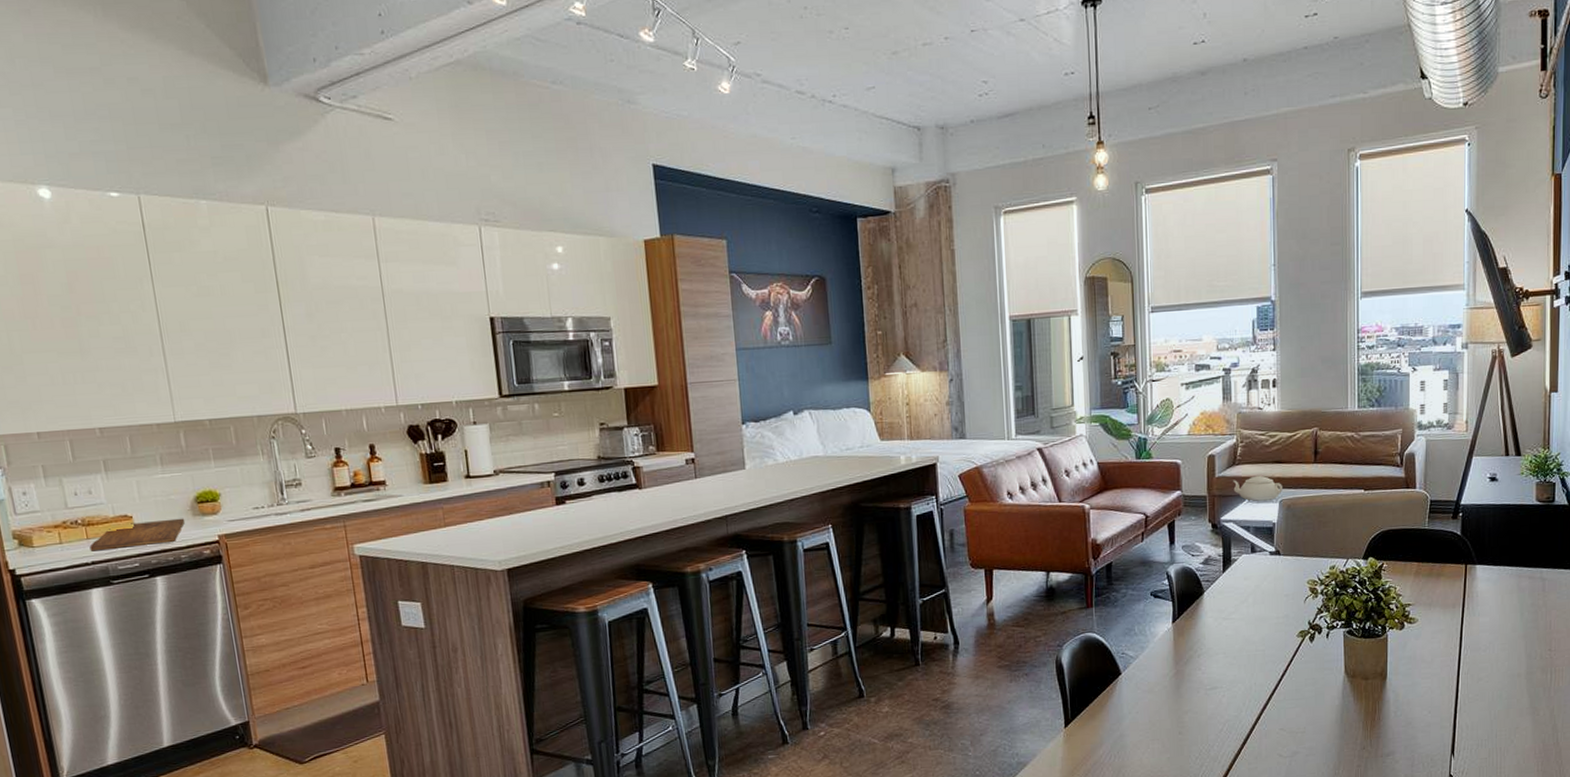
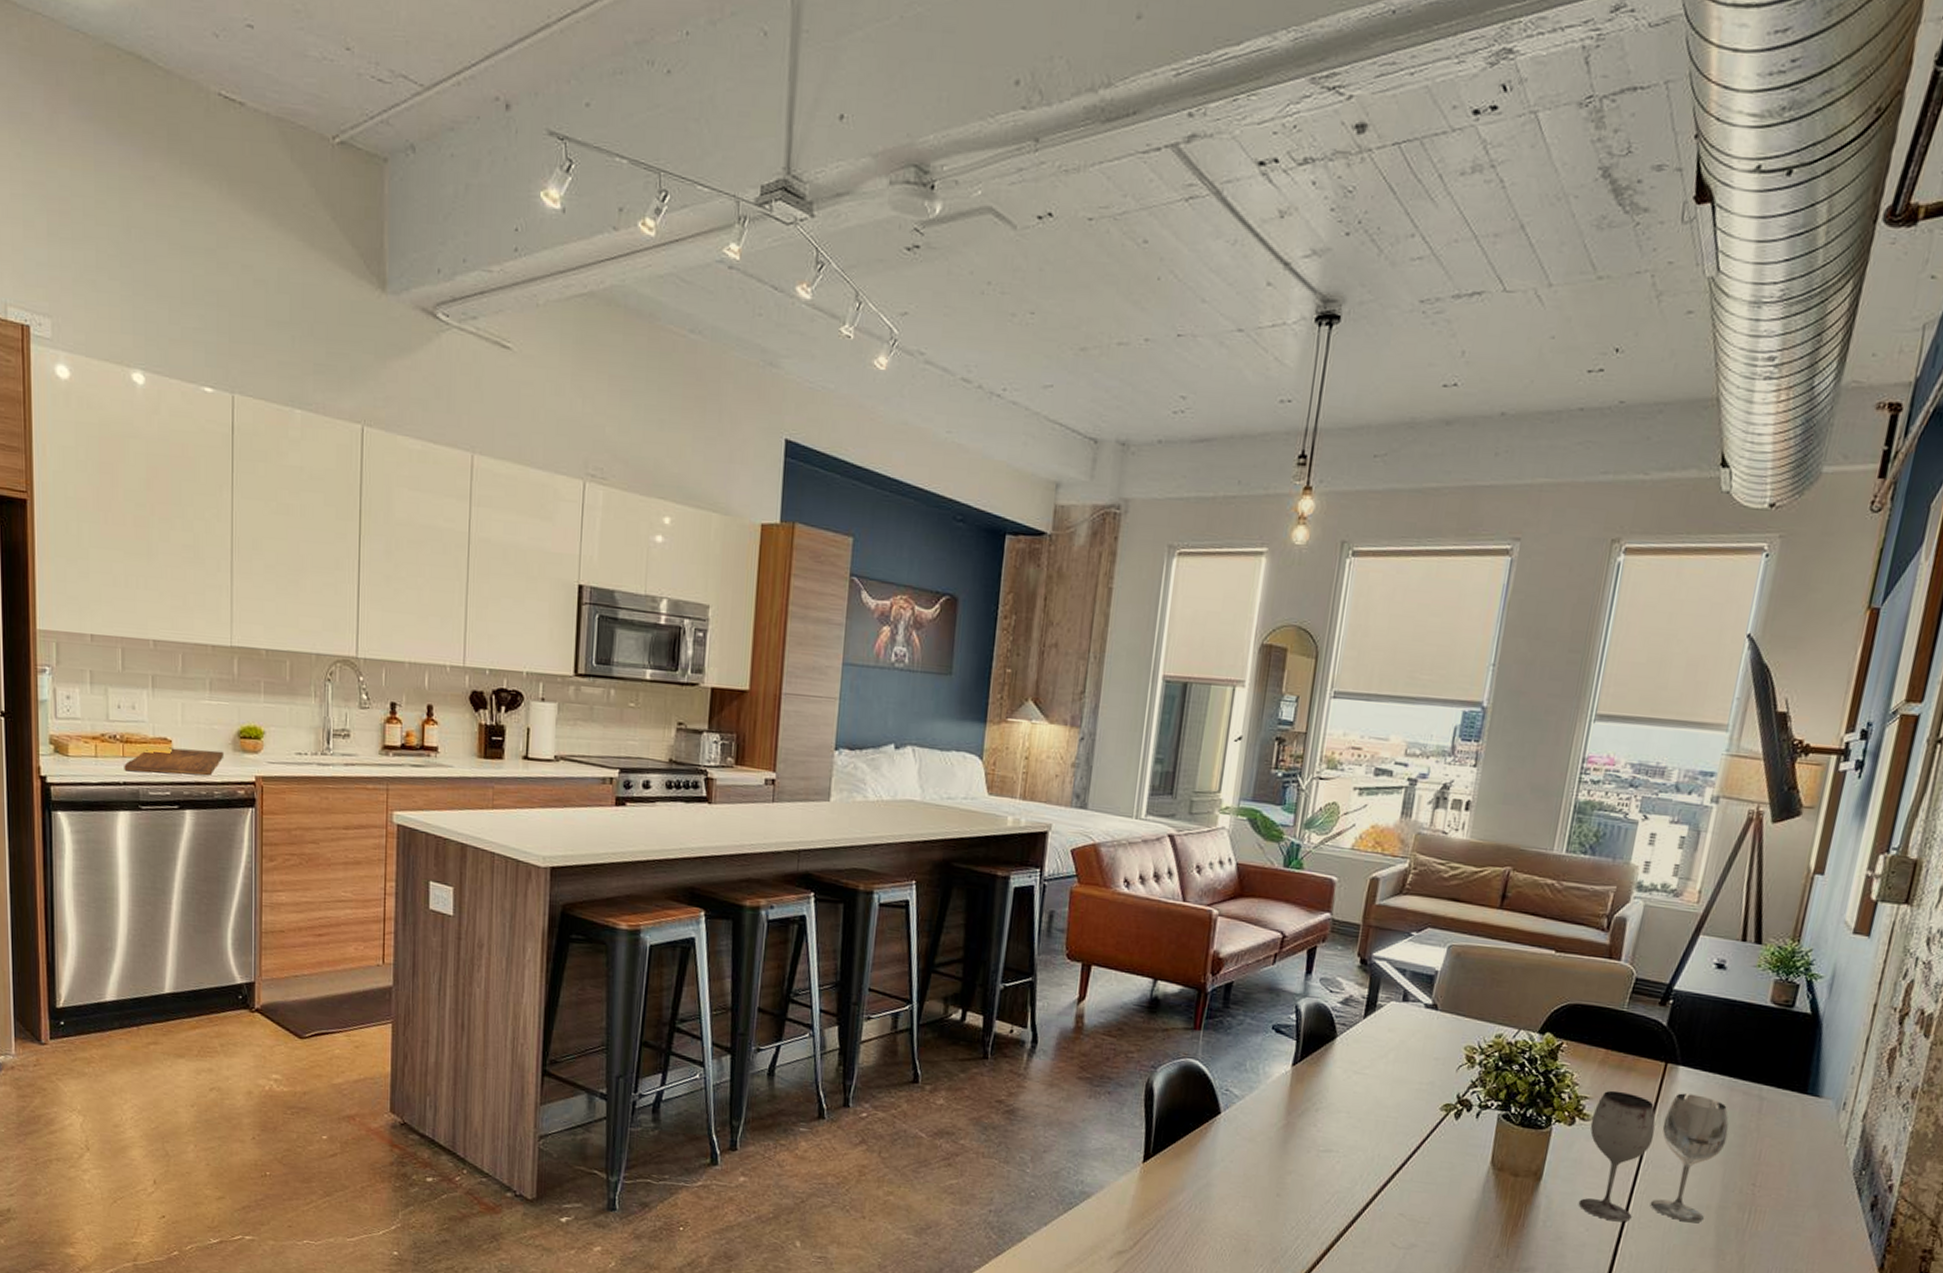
teapot: present [1233,474,1282,501] -> none [1394,910,1455,943]
wineglass: none [1417,586,1523,702] -> present [1578,1090,1729,1223]

